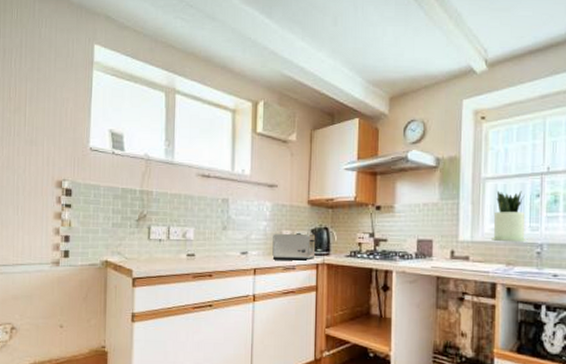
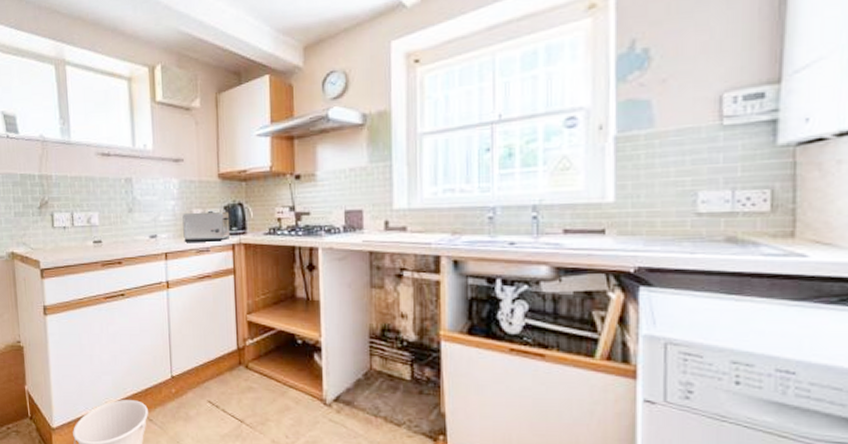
planter: present [490,190,528,243] -> none [431,145,477,208]

